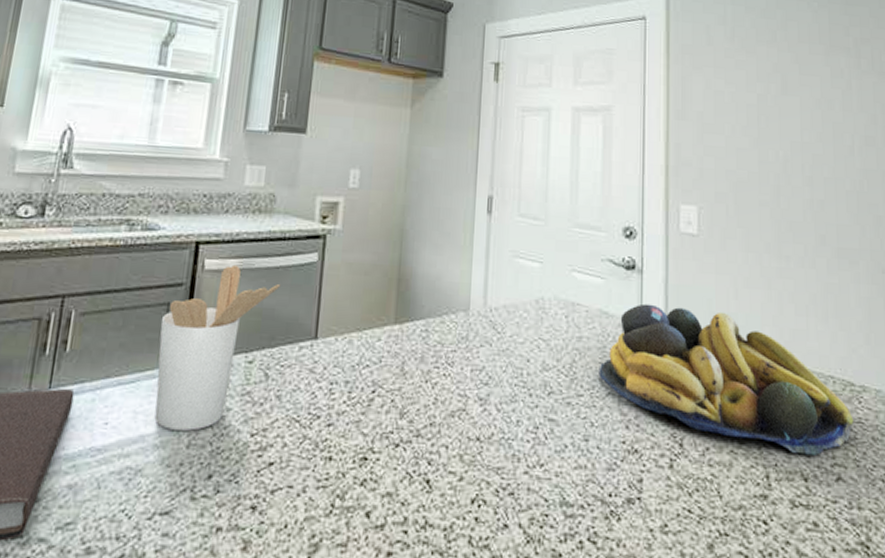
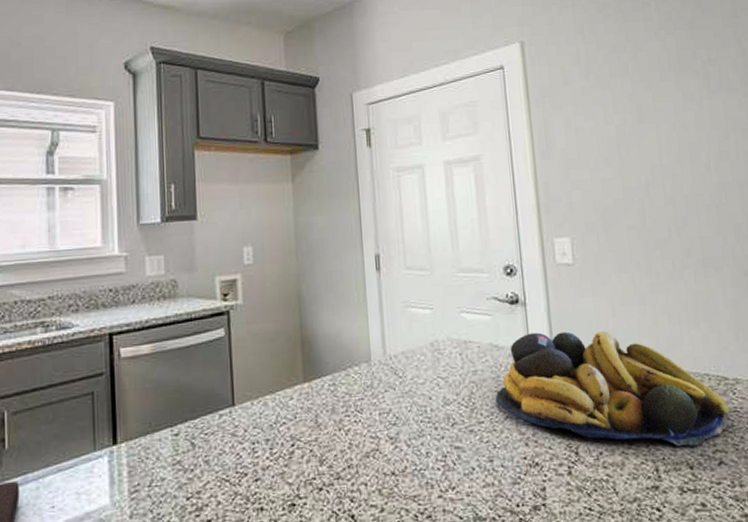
utensil holder: present [154,264,281,431] -> none [88,349,194,505]

